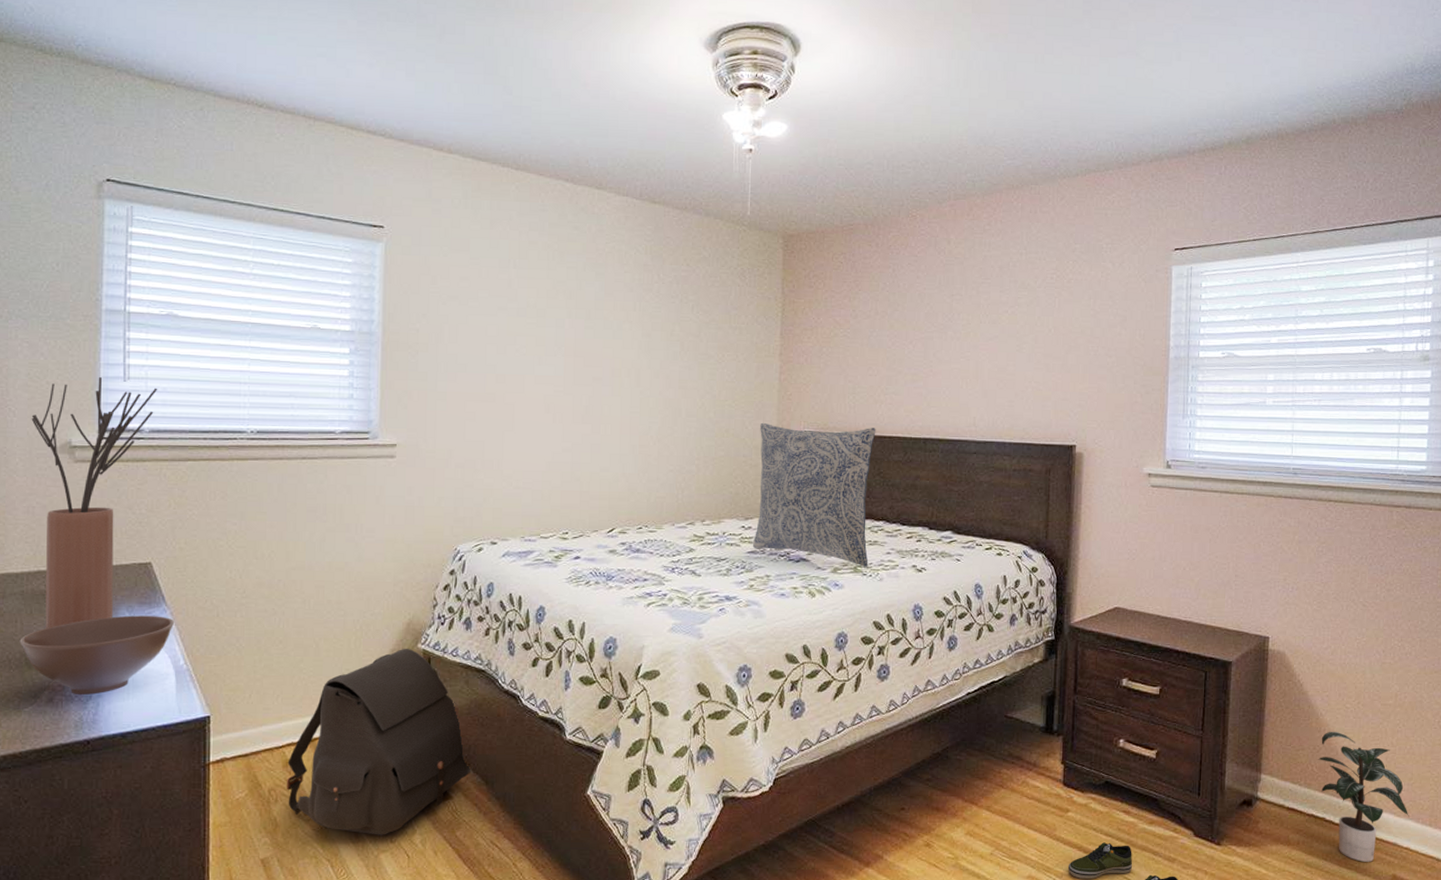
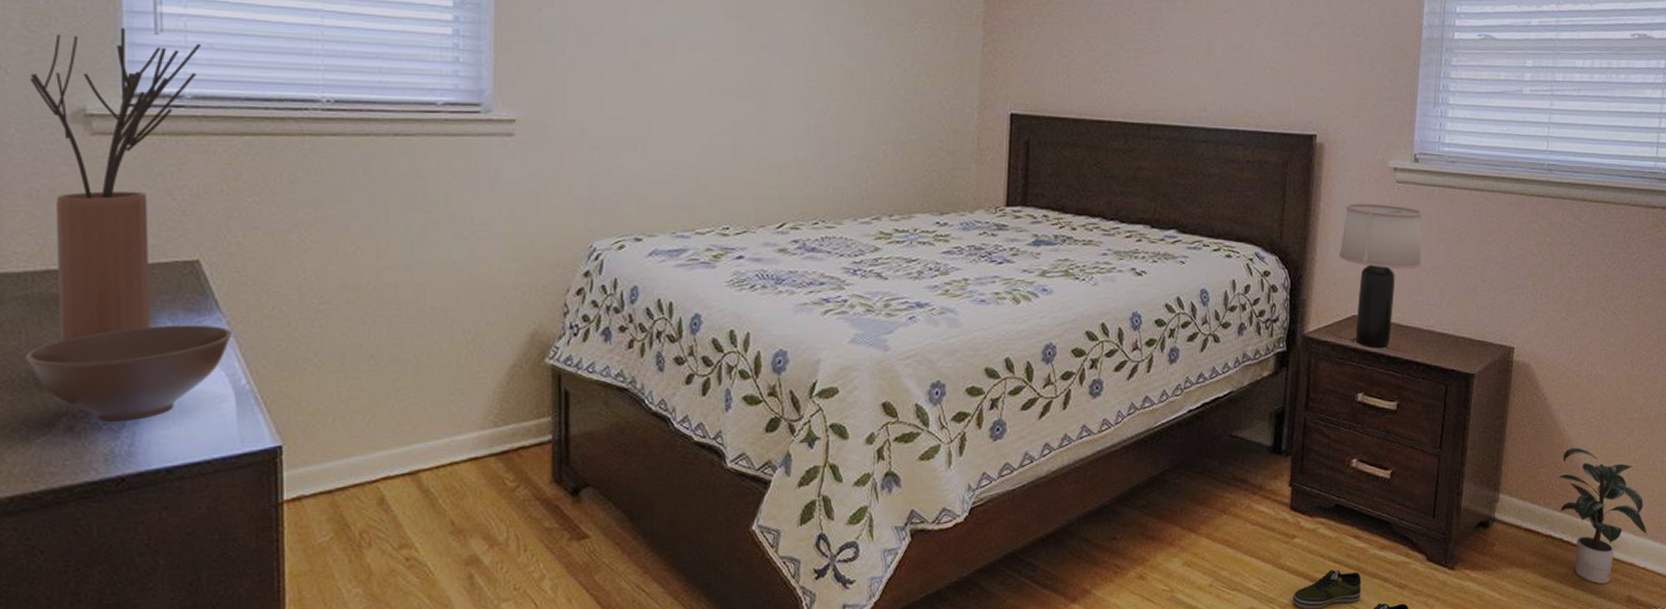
satchel: present [286,648,473,835] -> none [381,363,614,582]
pillow: present [752,422,876,567] -> none [948,102,1093,270]
table lamp: none [1100,505,1177,638] -> present [1338,202,1423,349]

